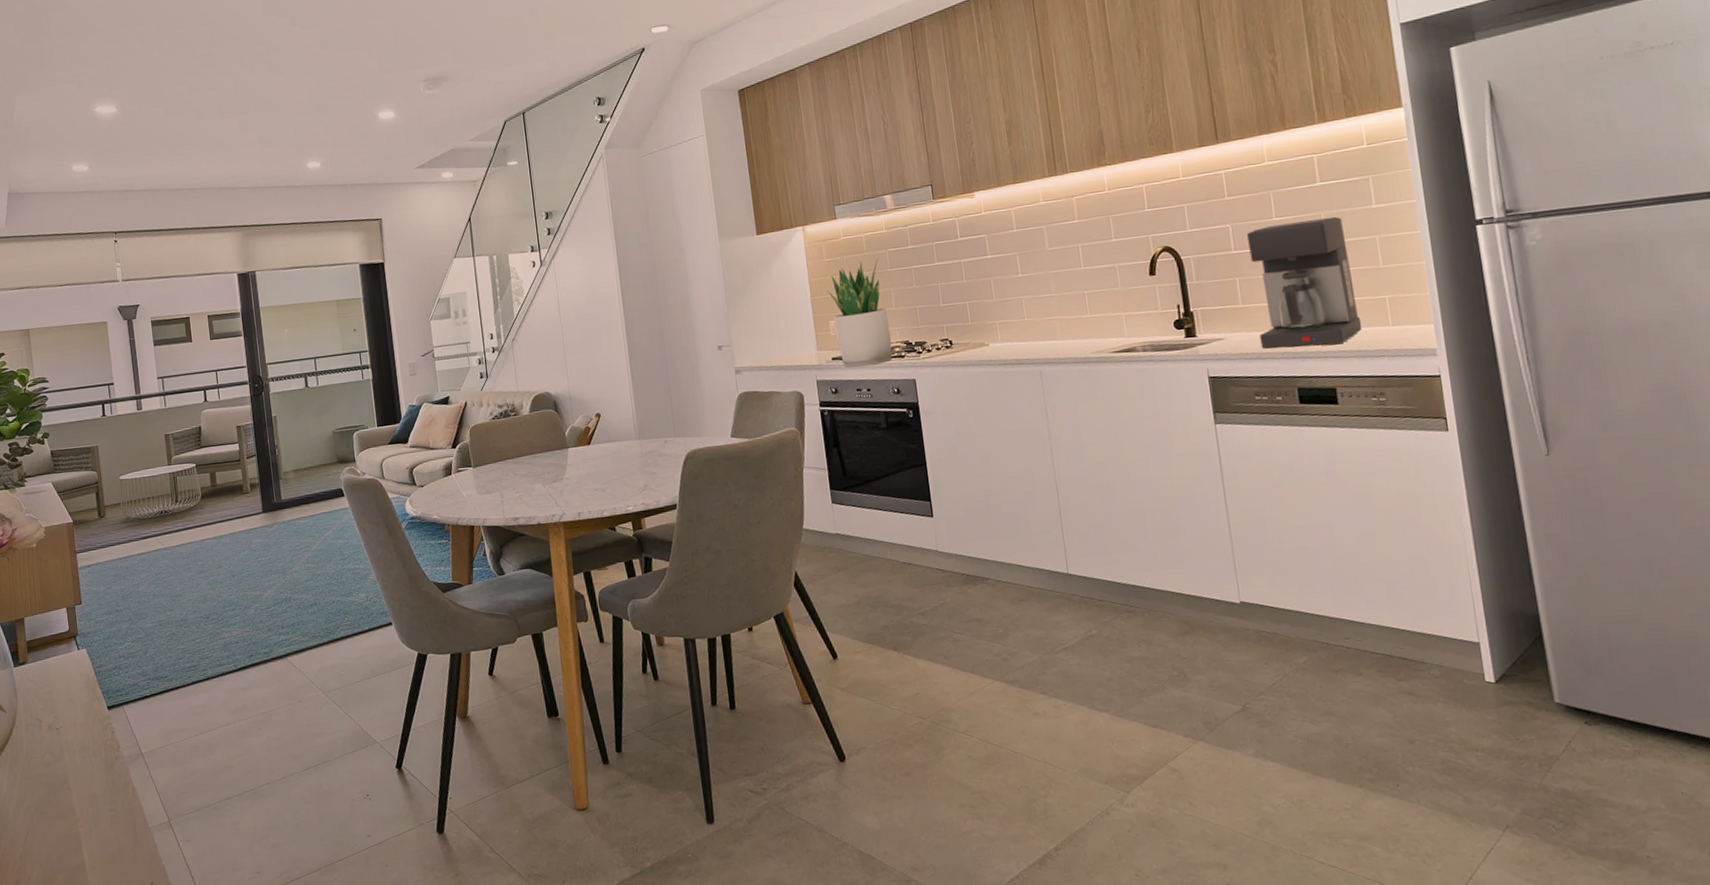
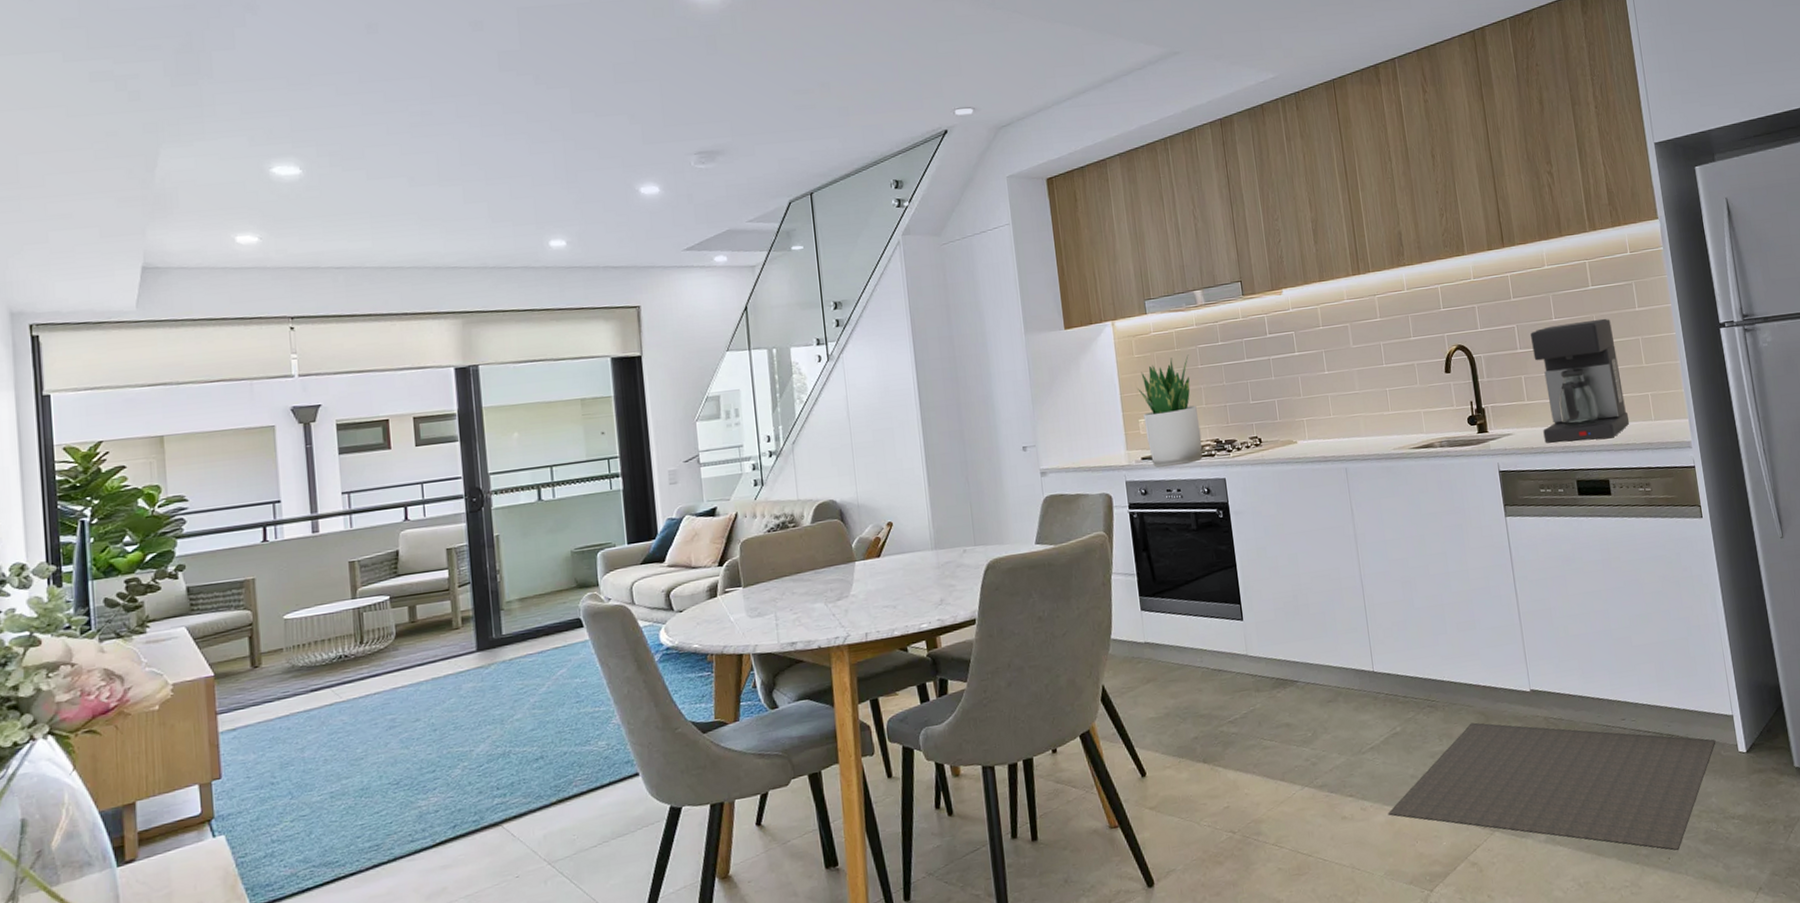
doormat: none [1082,630,1458,778] -> present [1387,722,1716,850]

